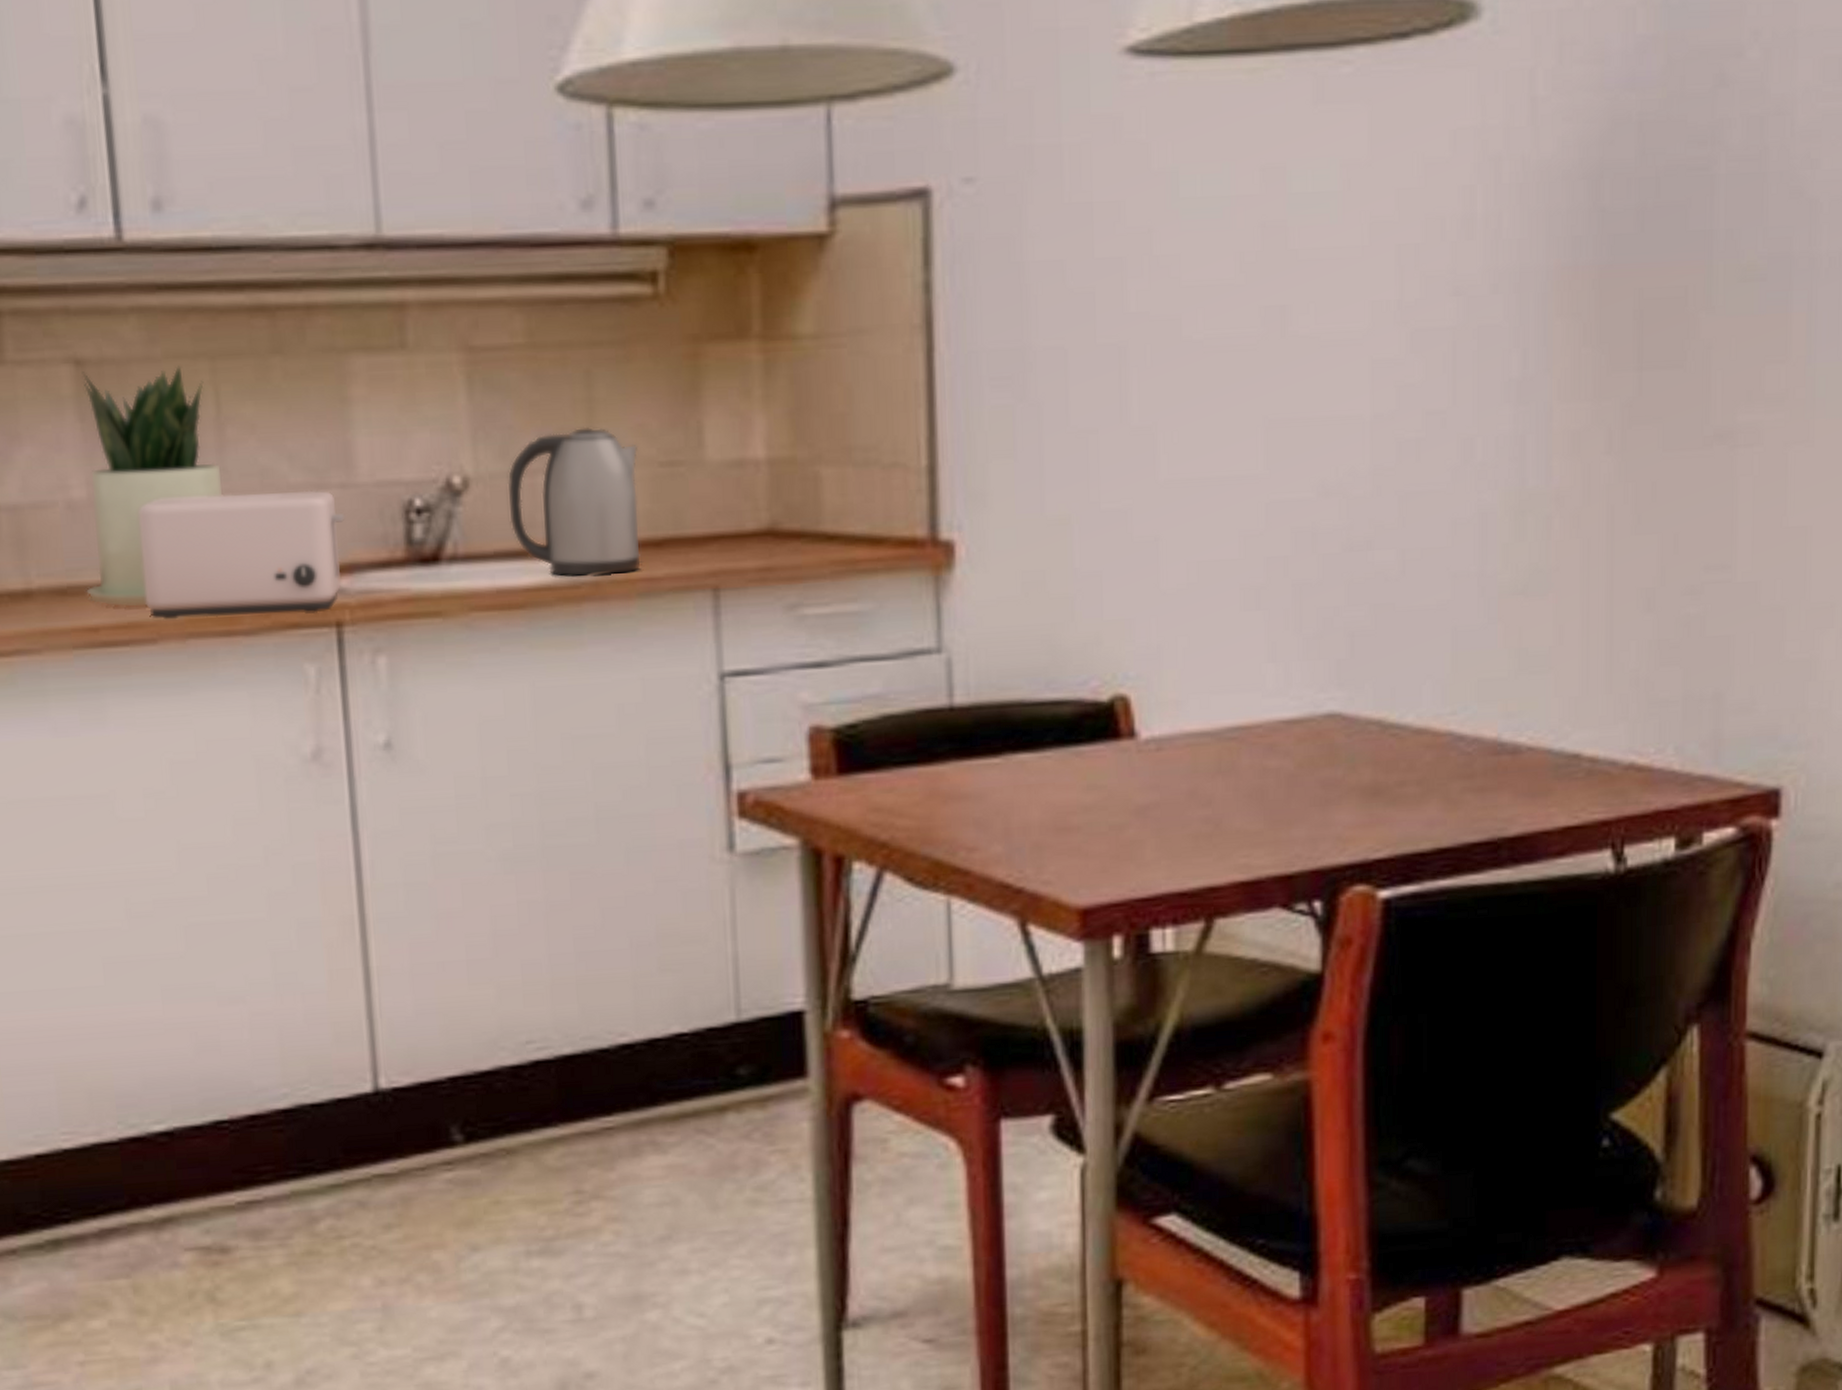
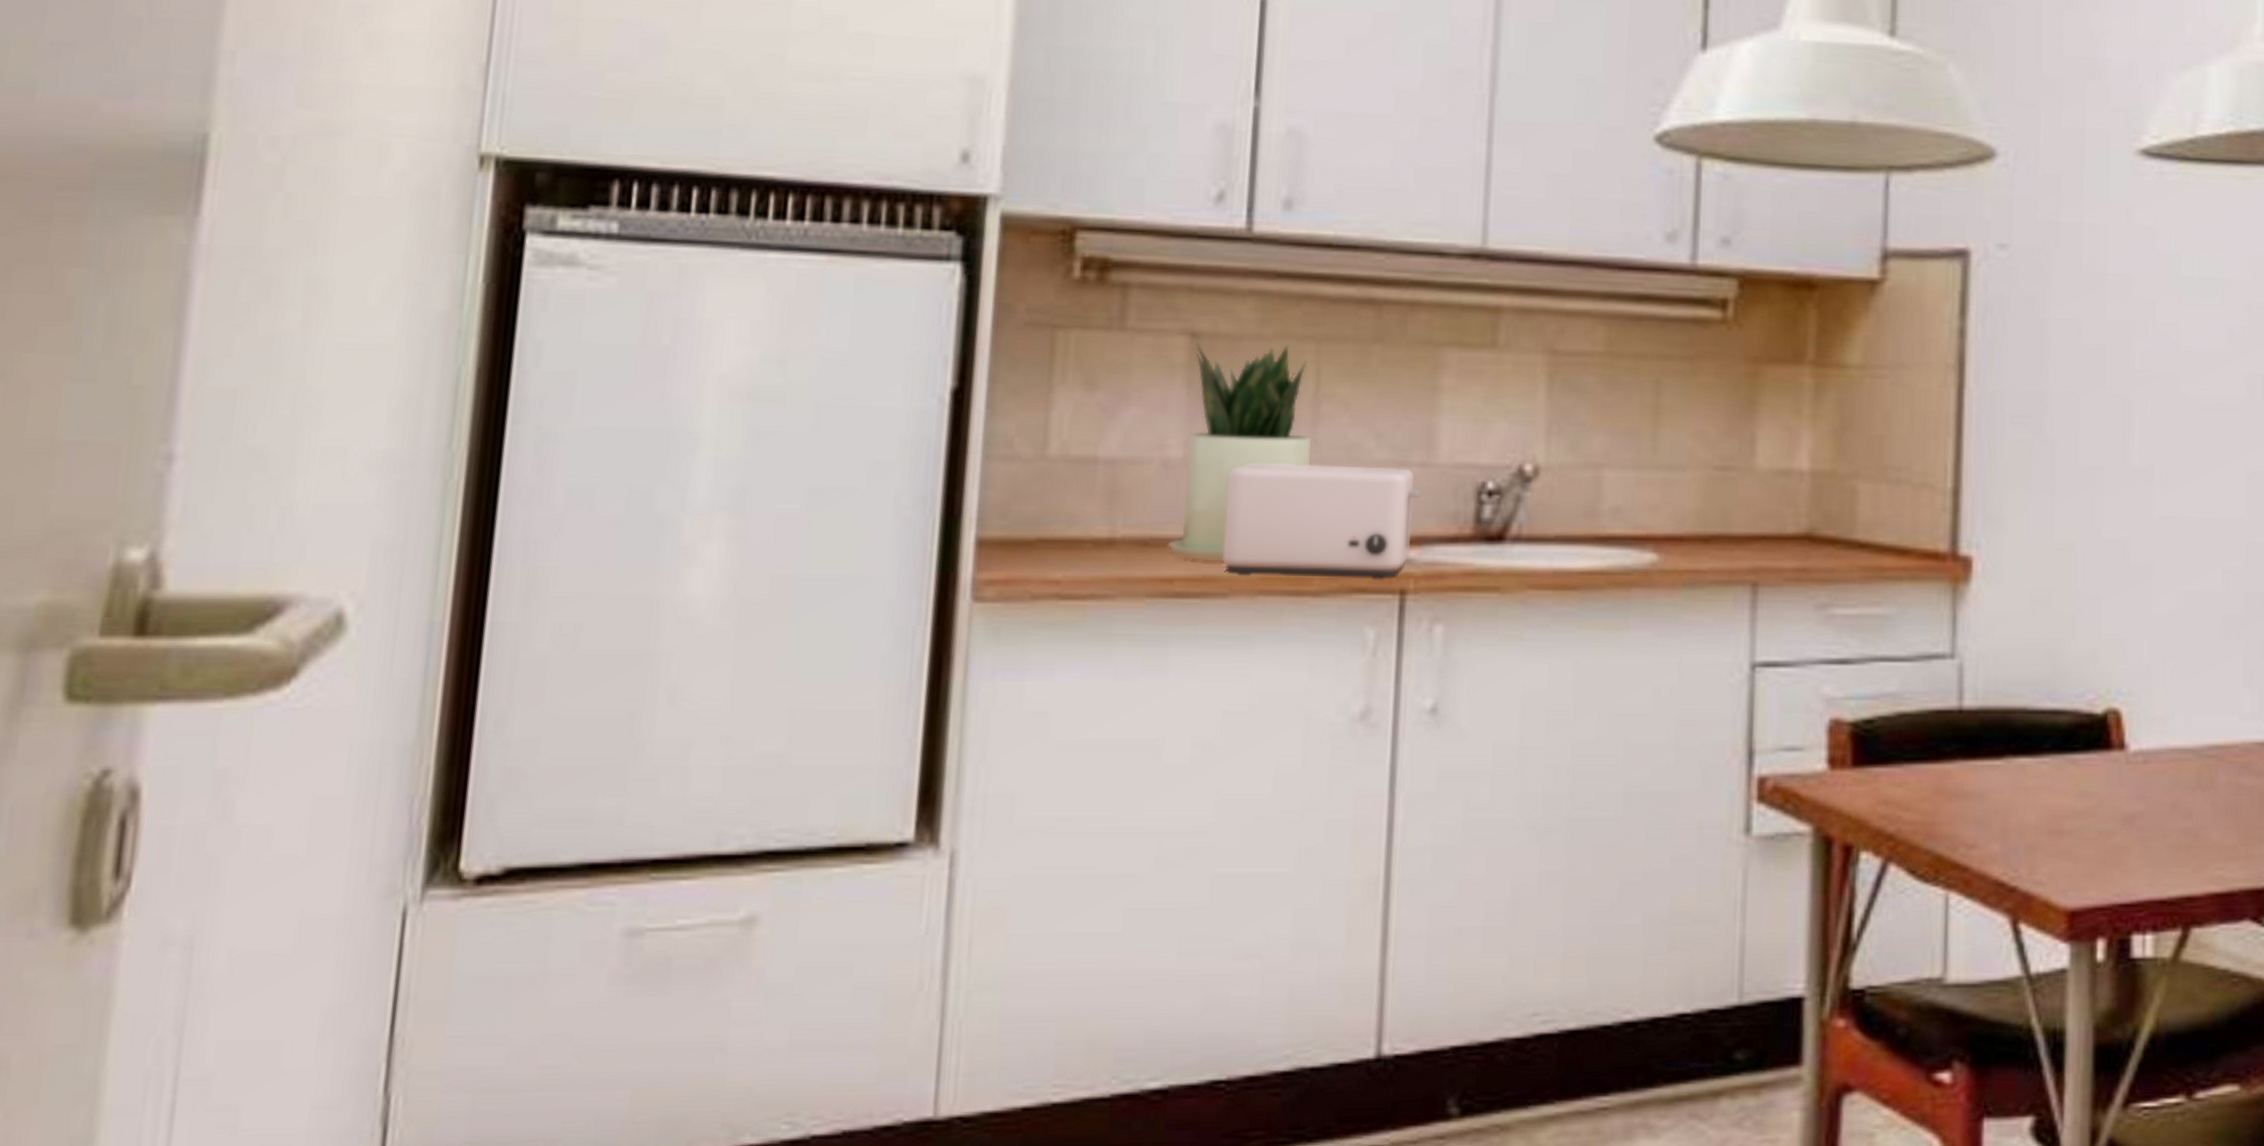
kettle: present [507,426,640,577] -> none [1572,429,1696,565]

